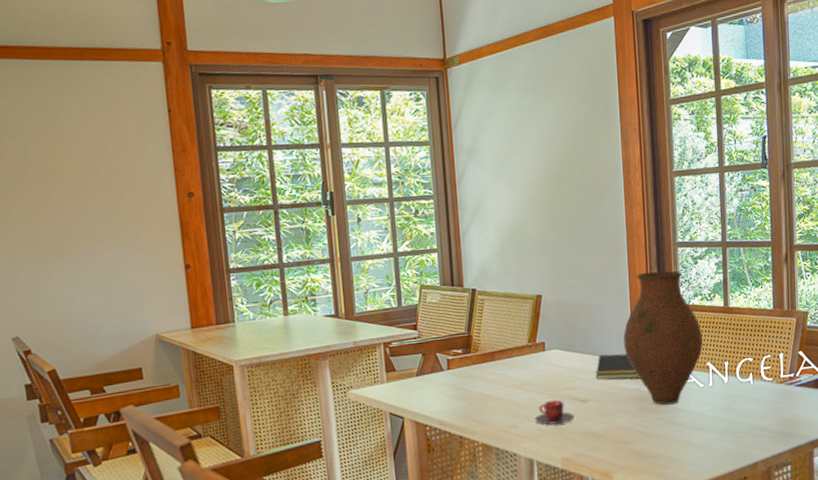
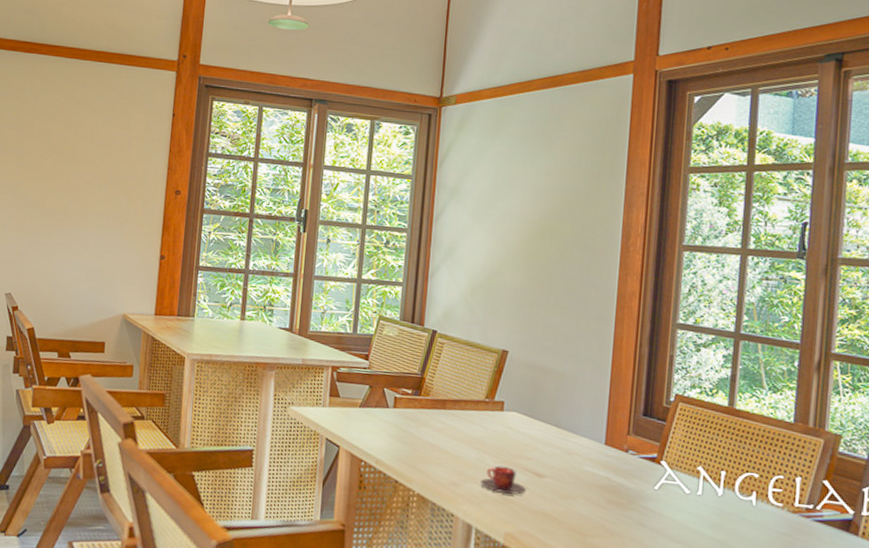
notepad: present [595,354,640,380] -> none [558,429,611,466]
vase: present [623,270,703,405] -> none [595,349,696,505]

